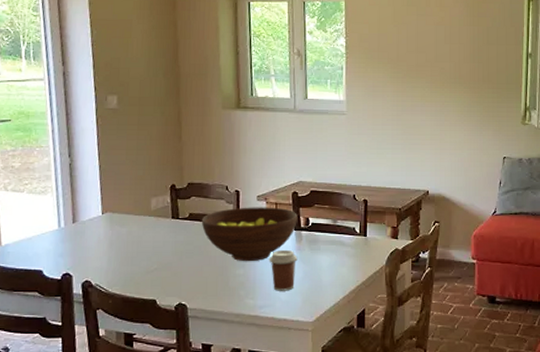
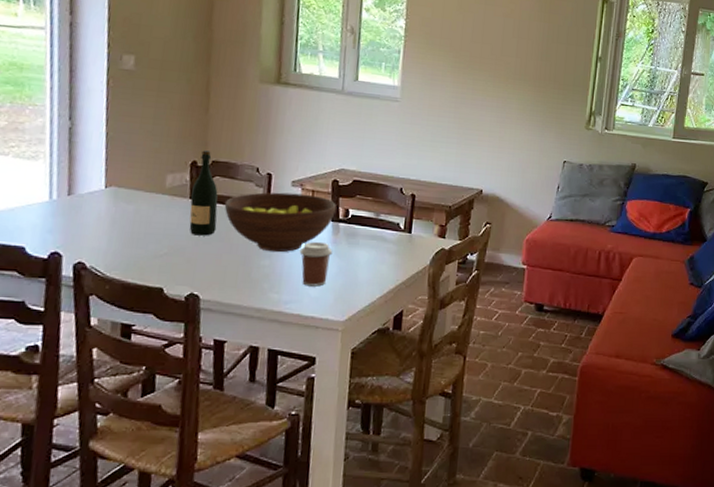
wine bottle: none [172,174,197,251] -> present [189,150,218,236]

